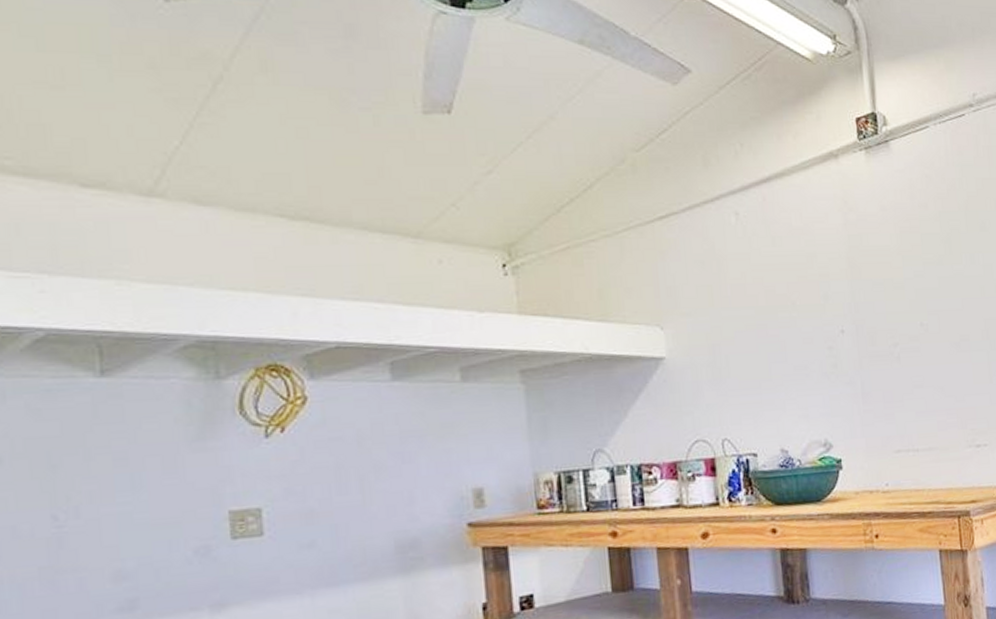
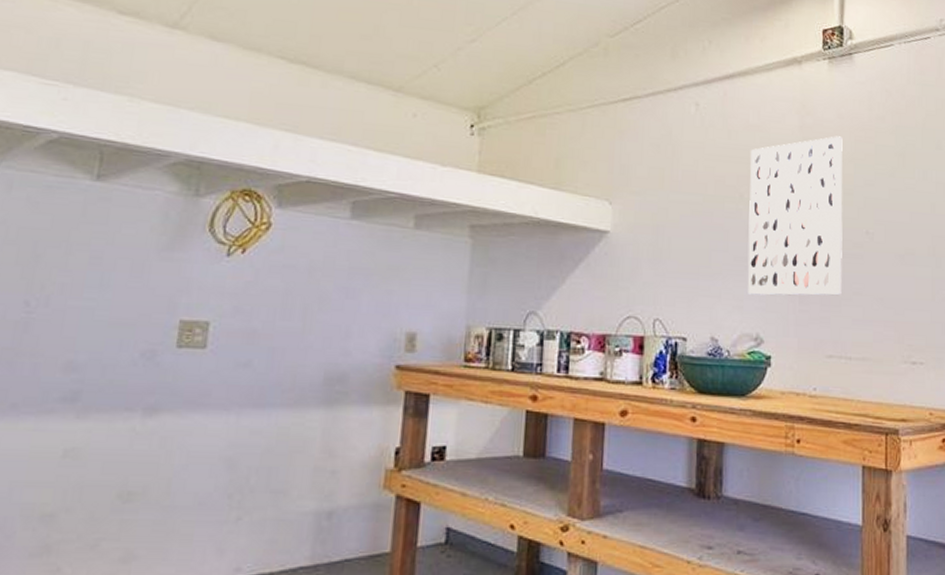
wall art: none [798,229,903,402] -> present [748,136,843,296]

